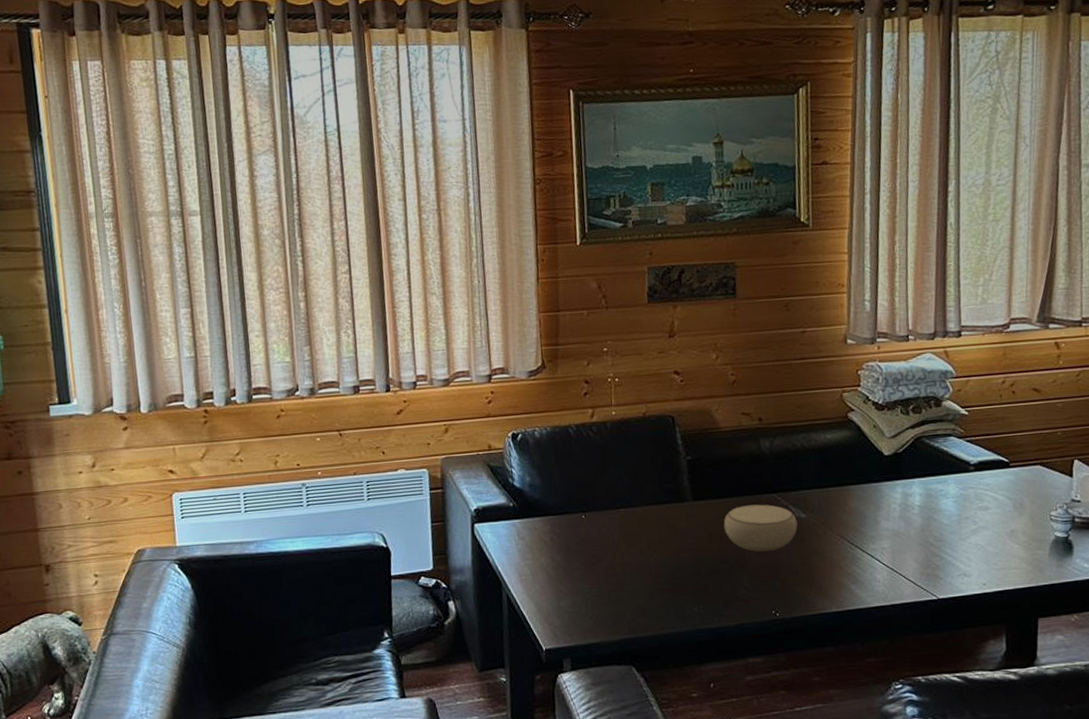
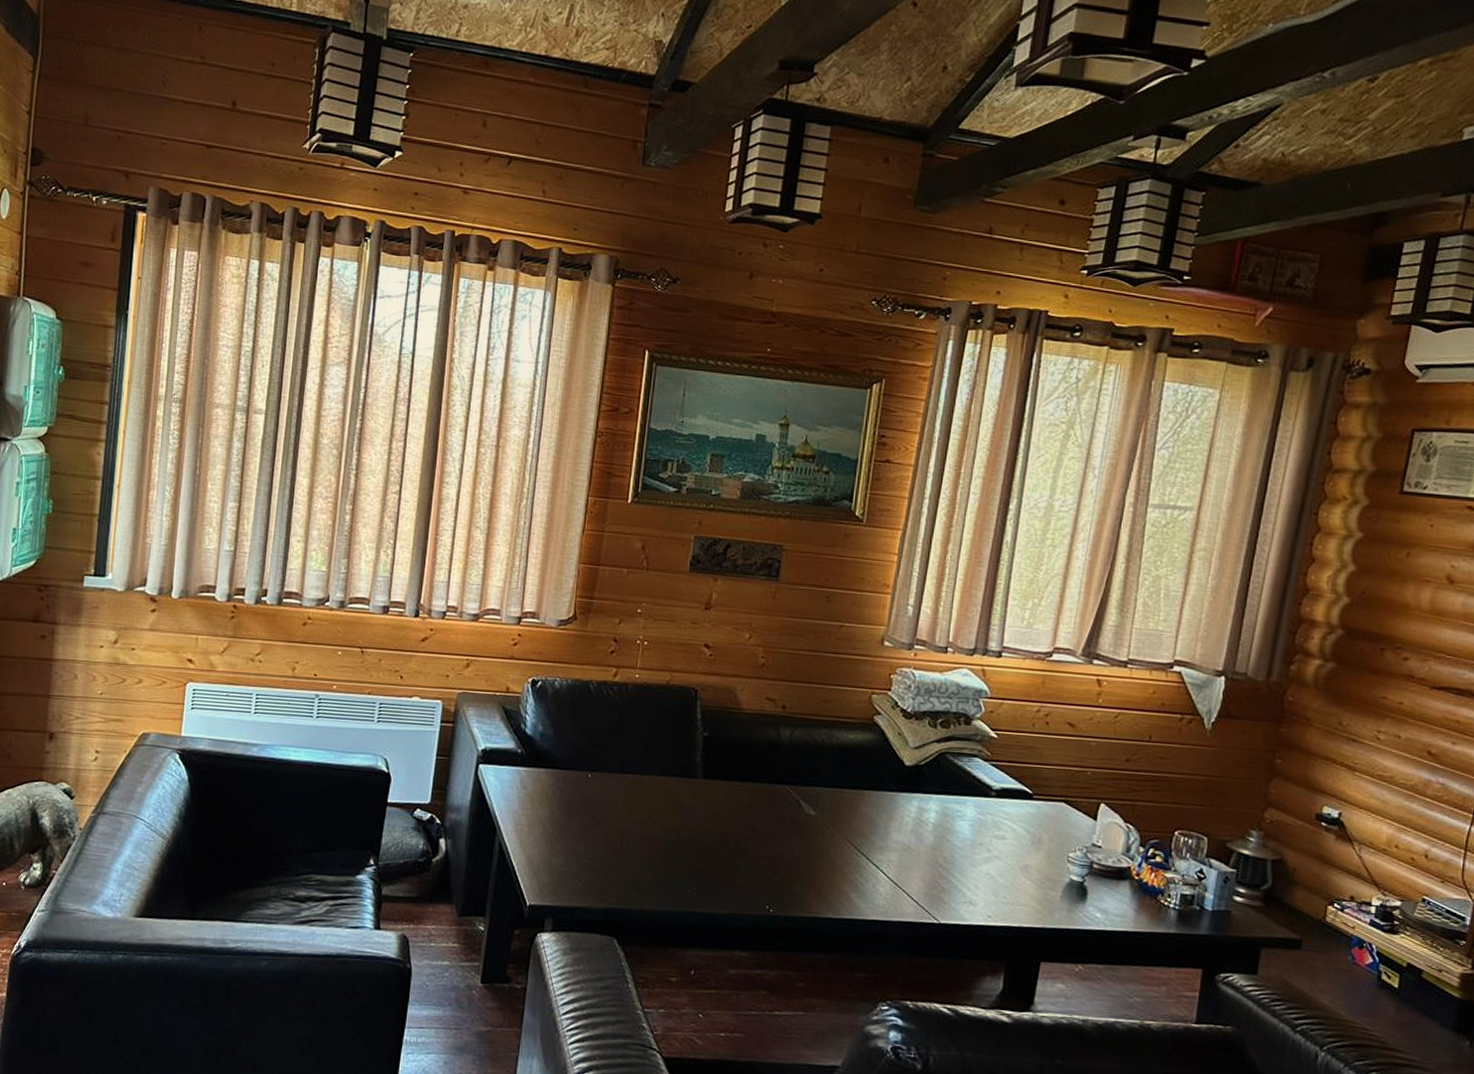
bowl: present [723,504,798,552] -> none [730,792,806,844]

